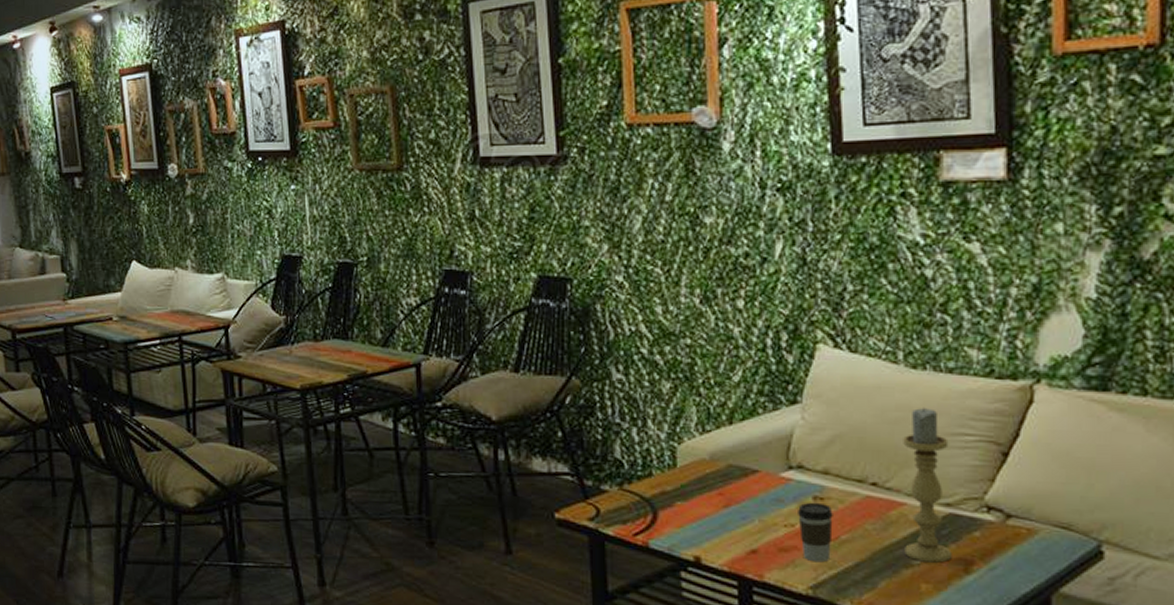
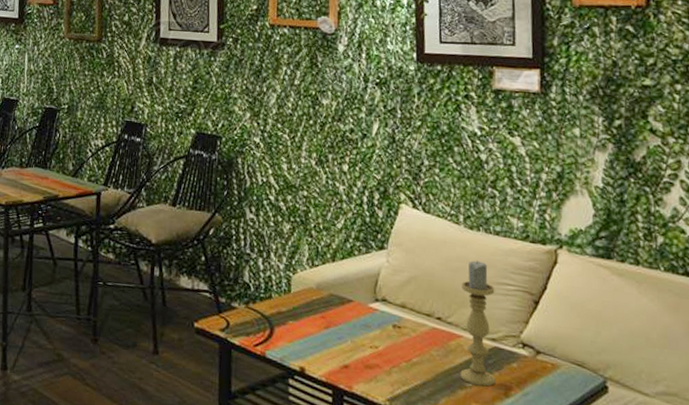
coffee cup: present [798,502,833,563] -> none [381,329,408,380]

